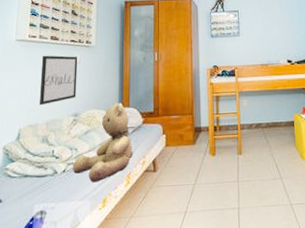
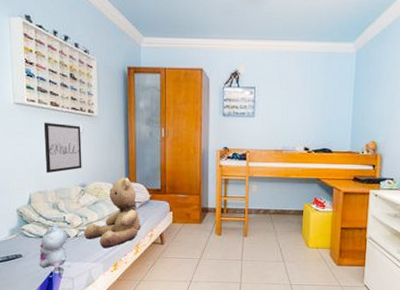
plush toy: none [19,157,54,214] -> present [39,222,67,269]

